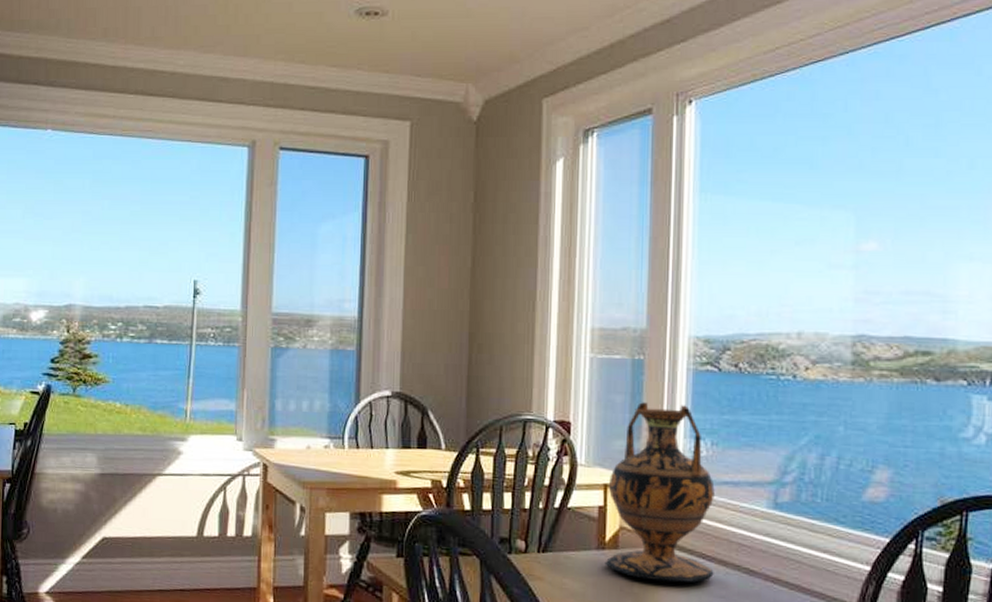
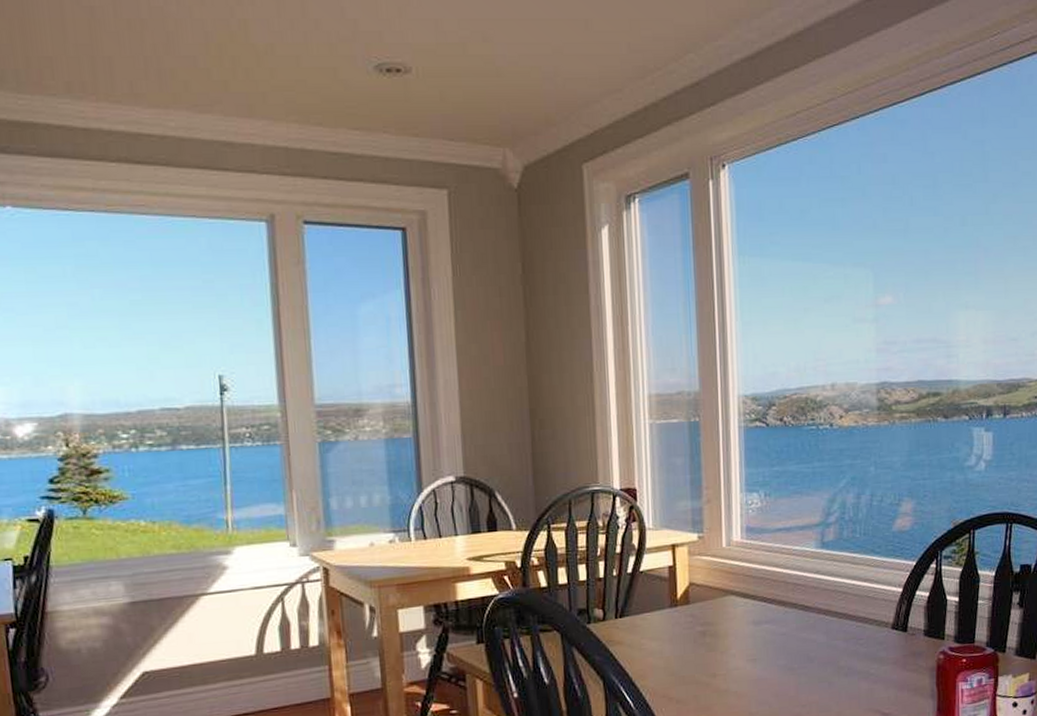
vase: present [605,402,715,583] -> none [675,461,775,629]

